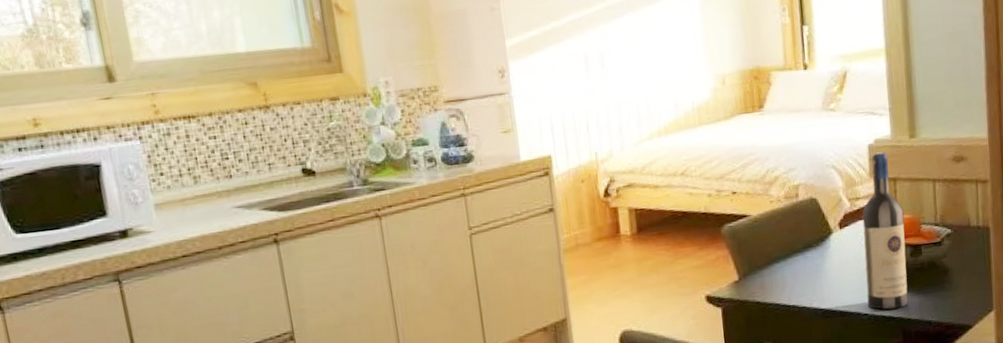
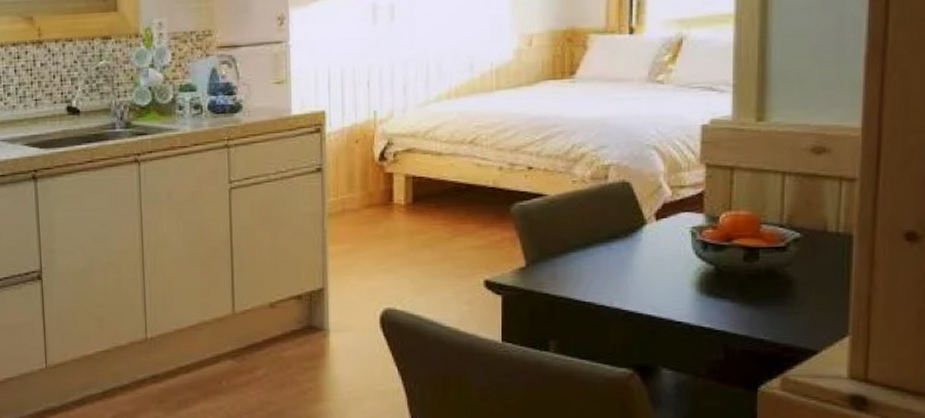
wine bottle: present [862,152,908,310] -> none [682,135,740,320]

